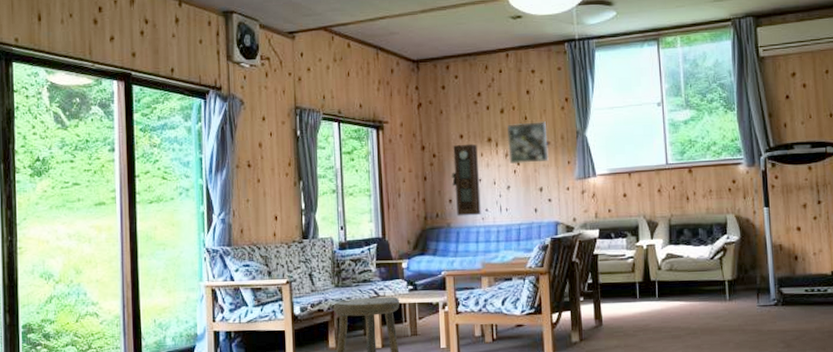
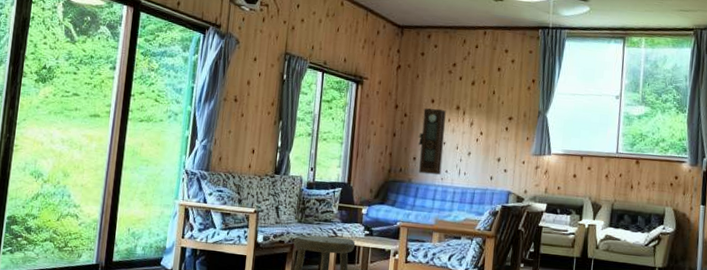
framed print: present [507,121,549,165] -> none [473,96,512,135]

